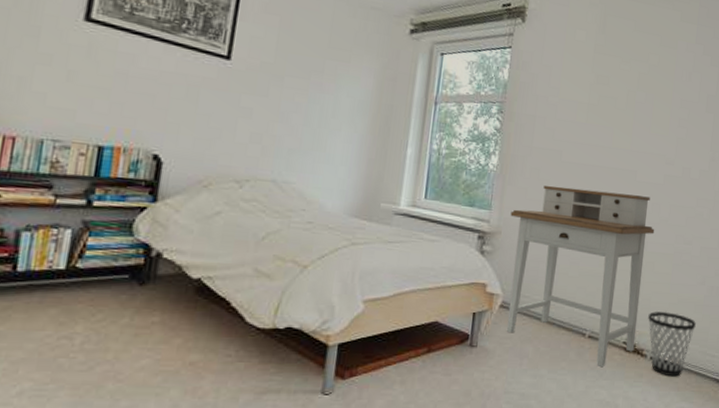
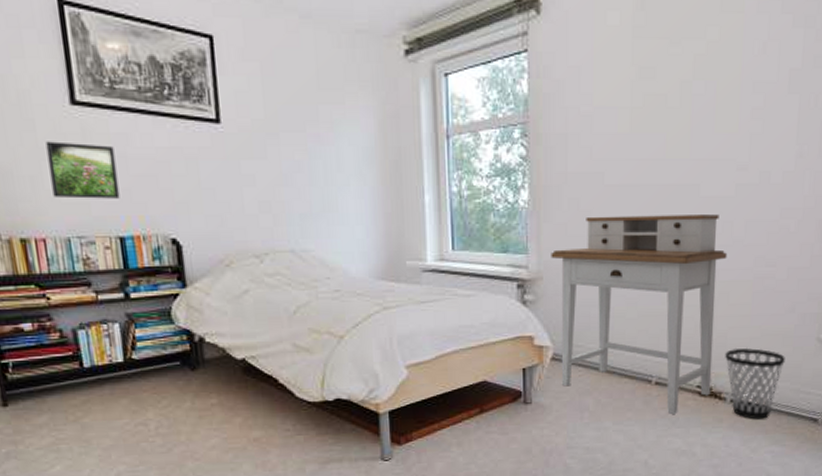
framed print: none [38,48,117,111] -> present [45,141,120,199]

